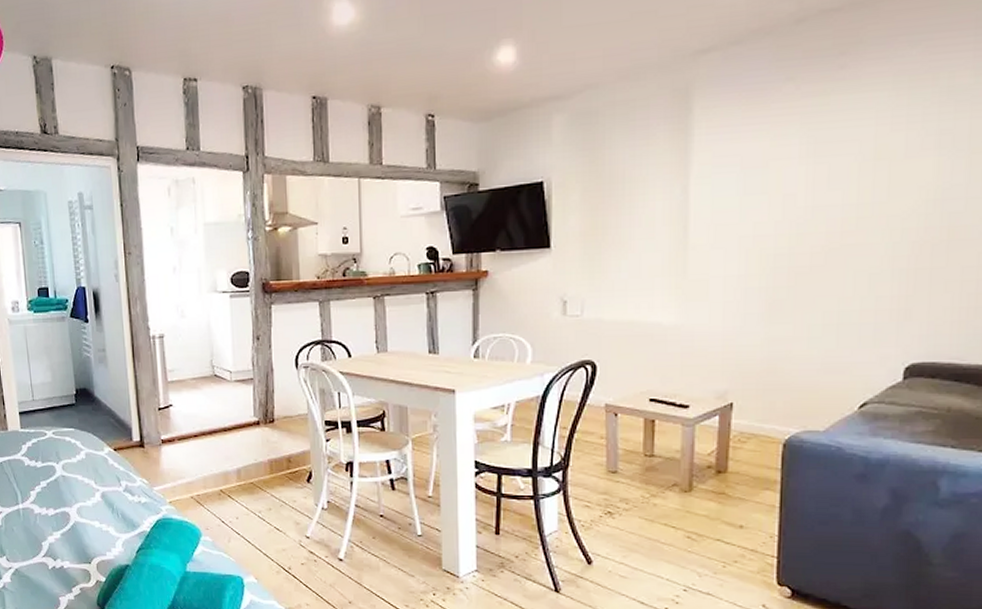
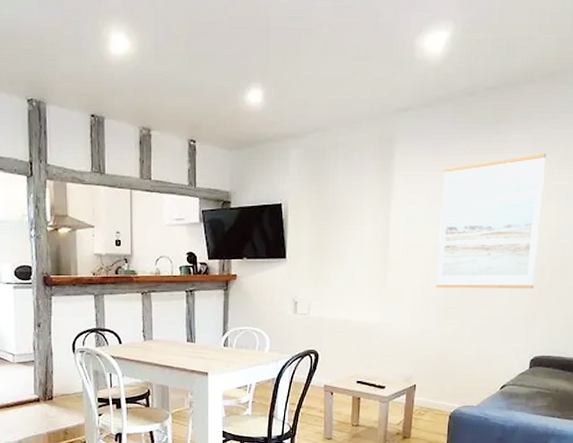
wall art: none [757,88,917,277] -> present [435,153,546,289]

